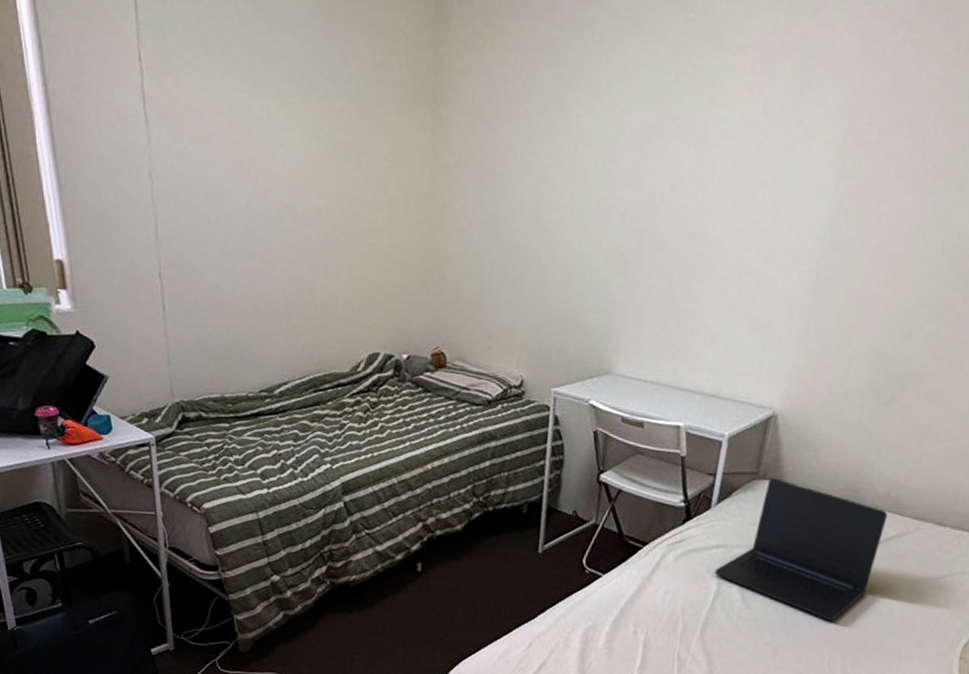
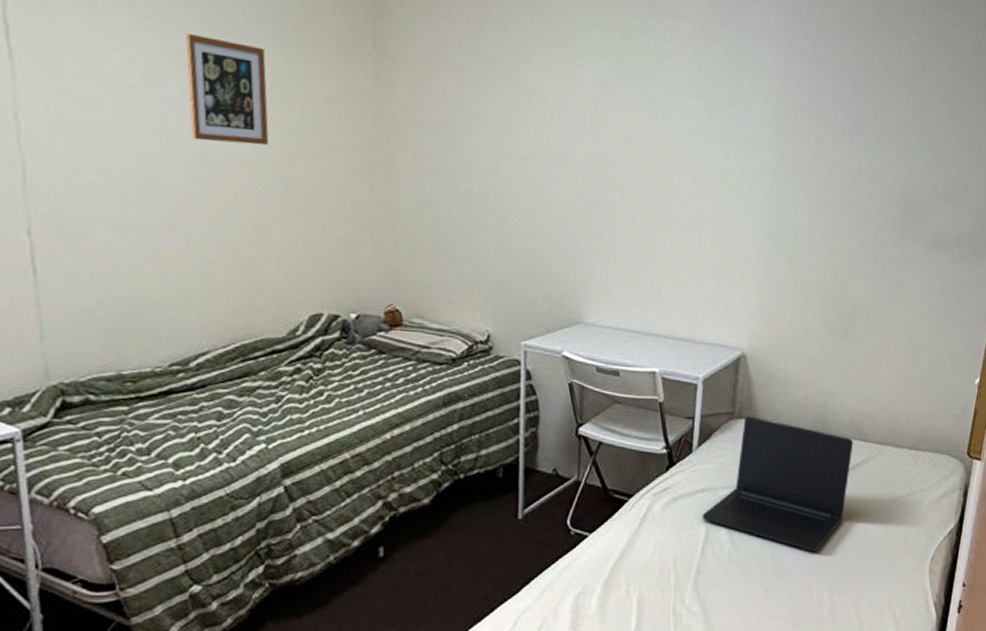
picture frame: none [276,94,341,198] -> present [185,32,269,145]

